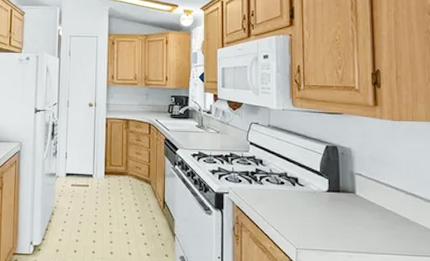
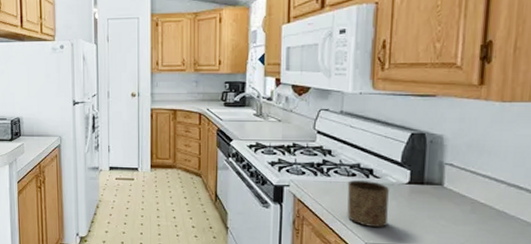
cup: none [277,187,314,234] -> present [347,179,389,228]

